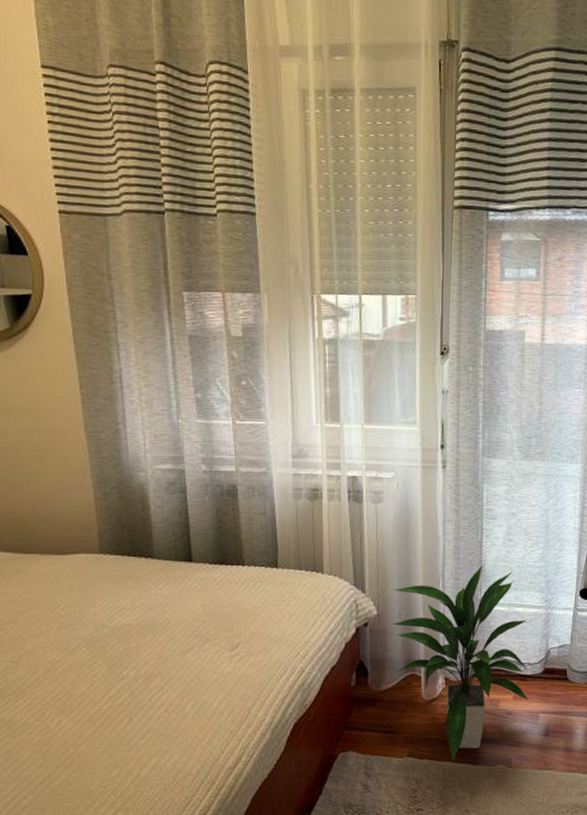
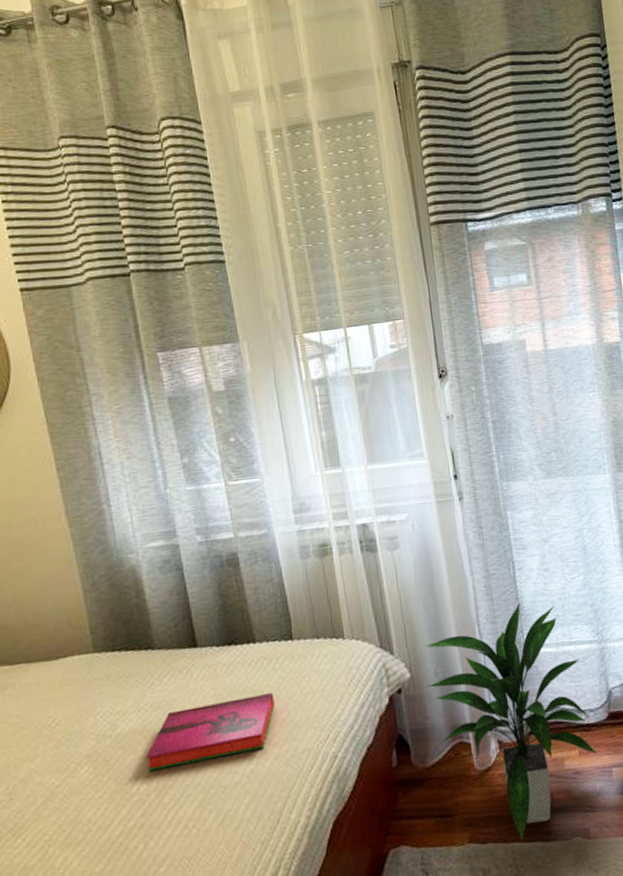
hardback book: none [138,610,255,660] -> present [146,693,275,771]

